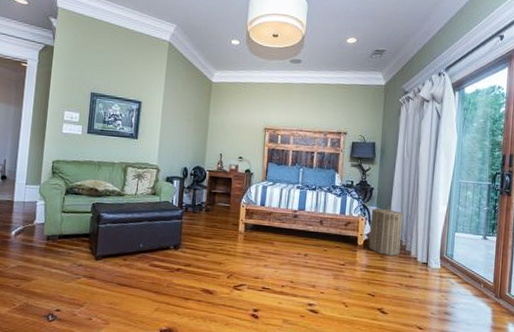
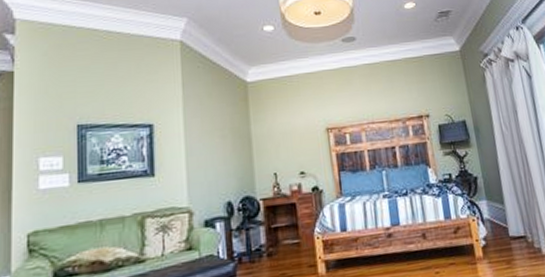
laundry hamper: present [369,205,403,256] -> none [481,194,529,261]

